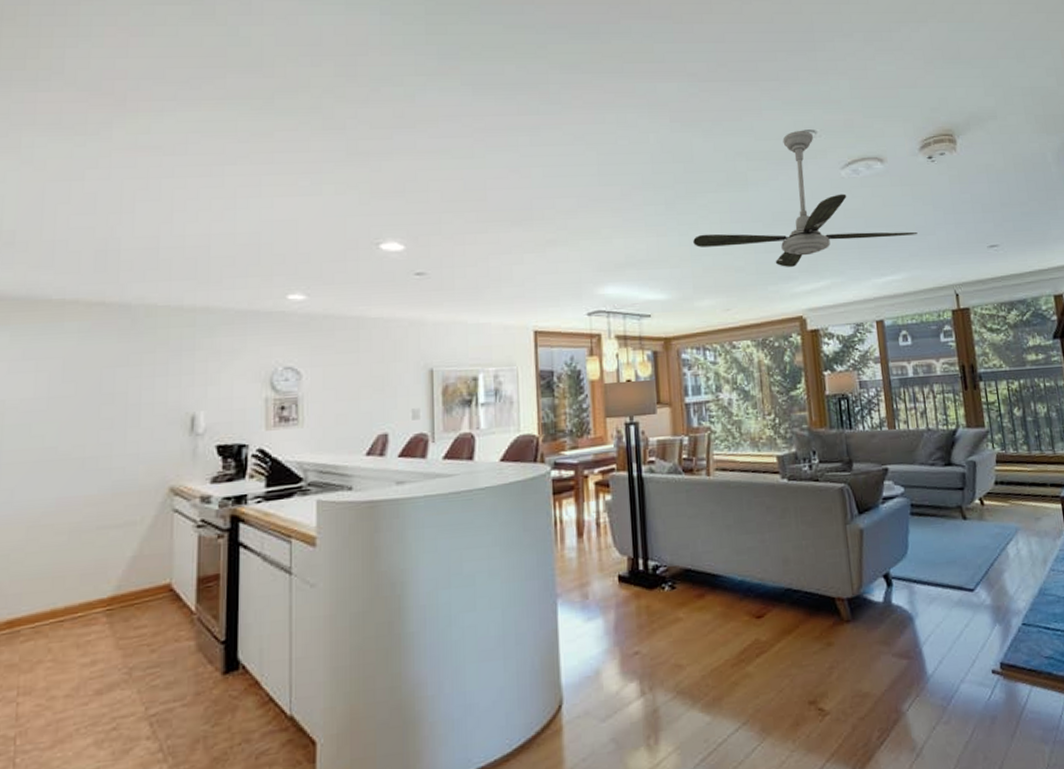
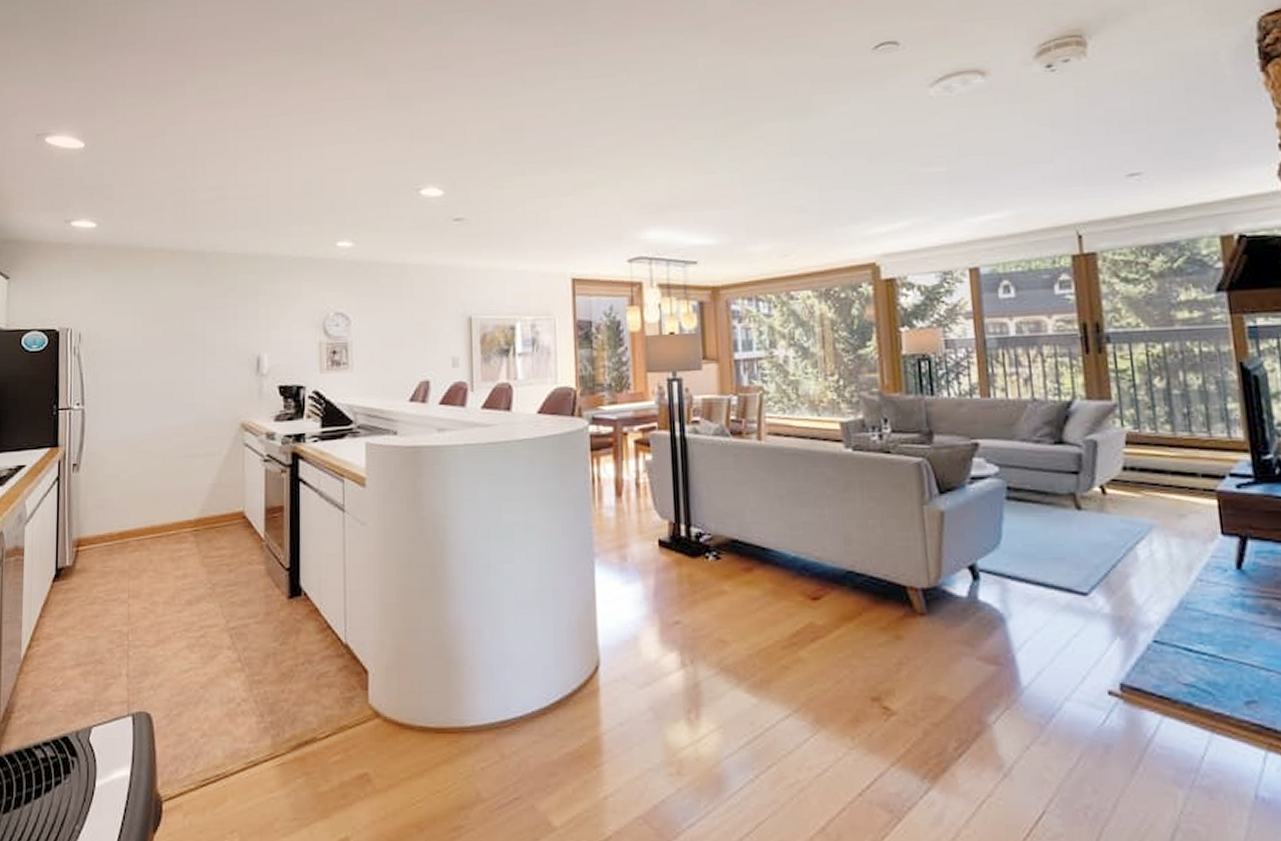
ceiling fan: present [693,131,918,267] -> none [746,43,1028,206]

